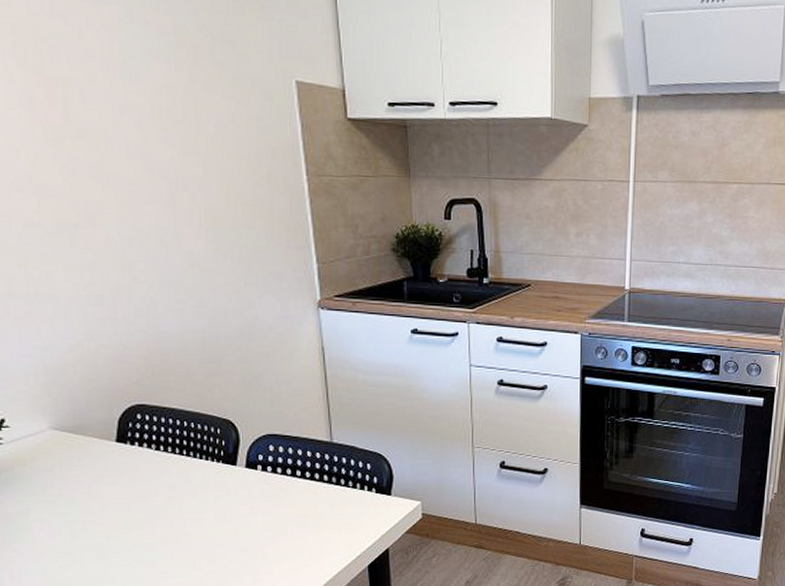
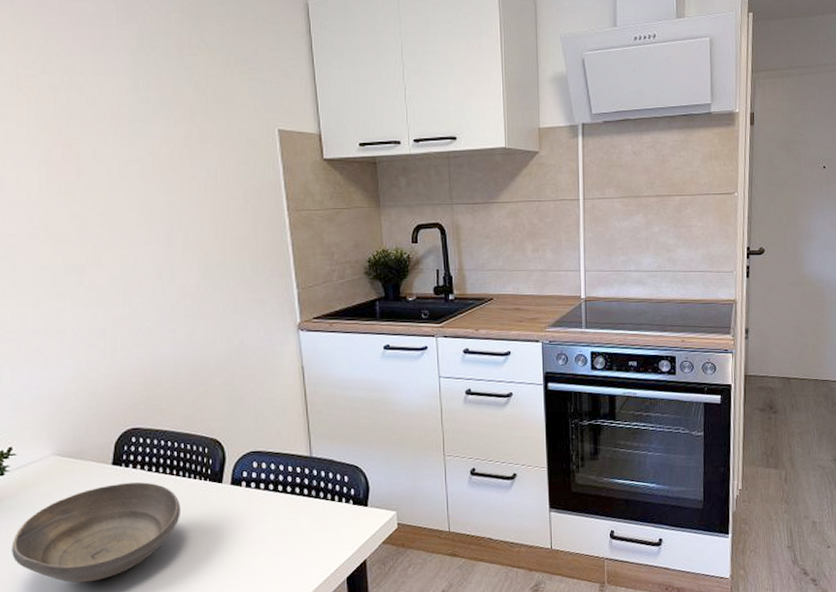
bowl: none [9,460,193,561] -> present [12,481,182,583]

